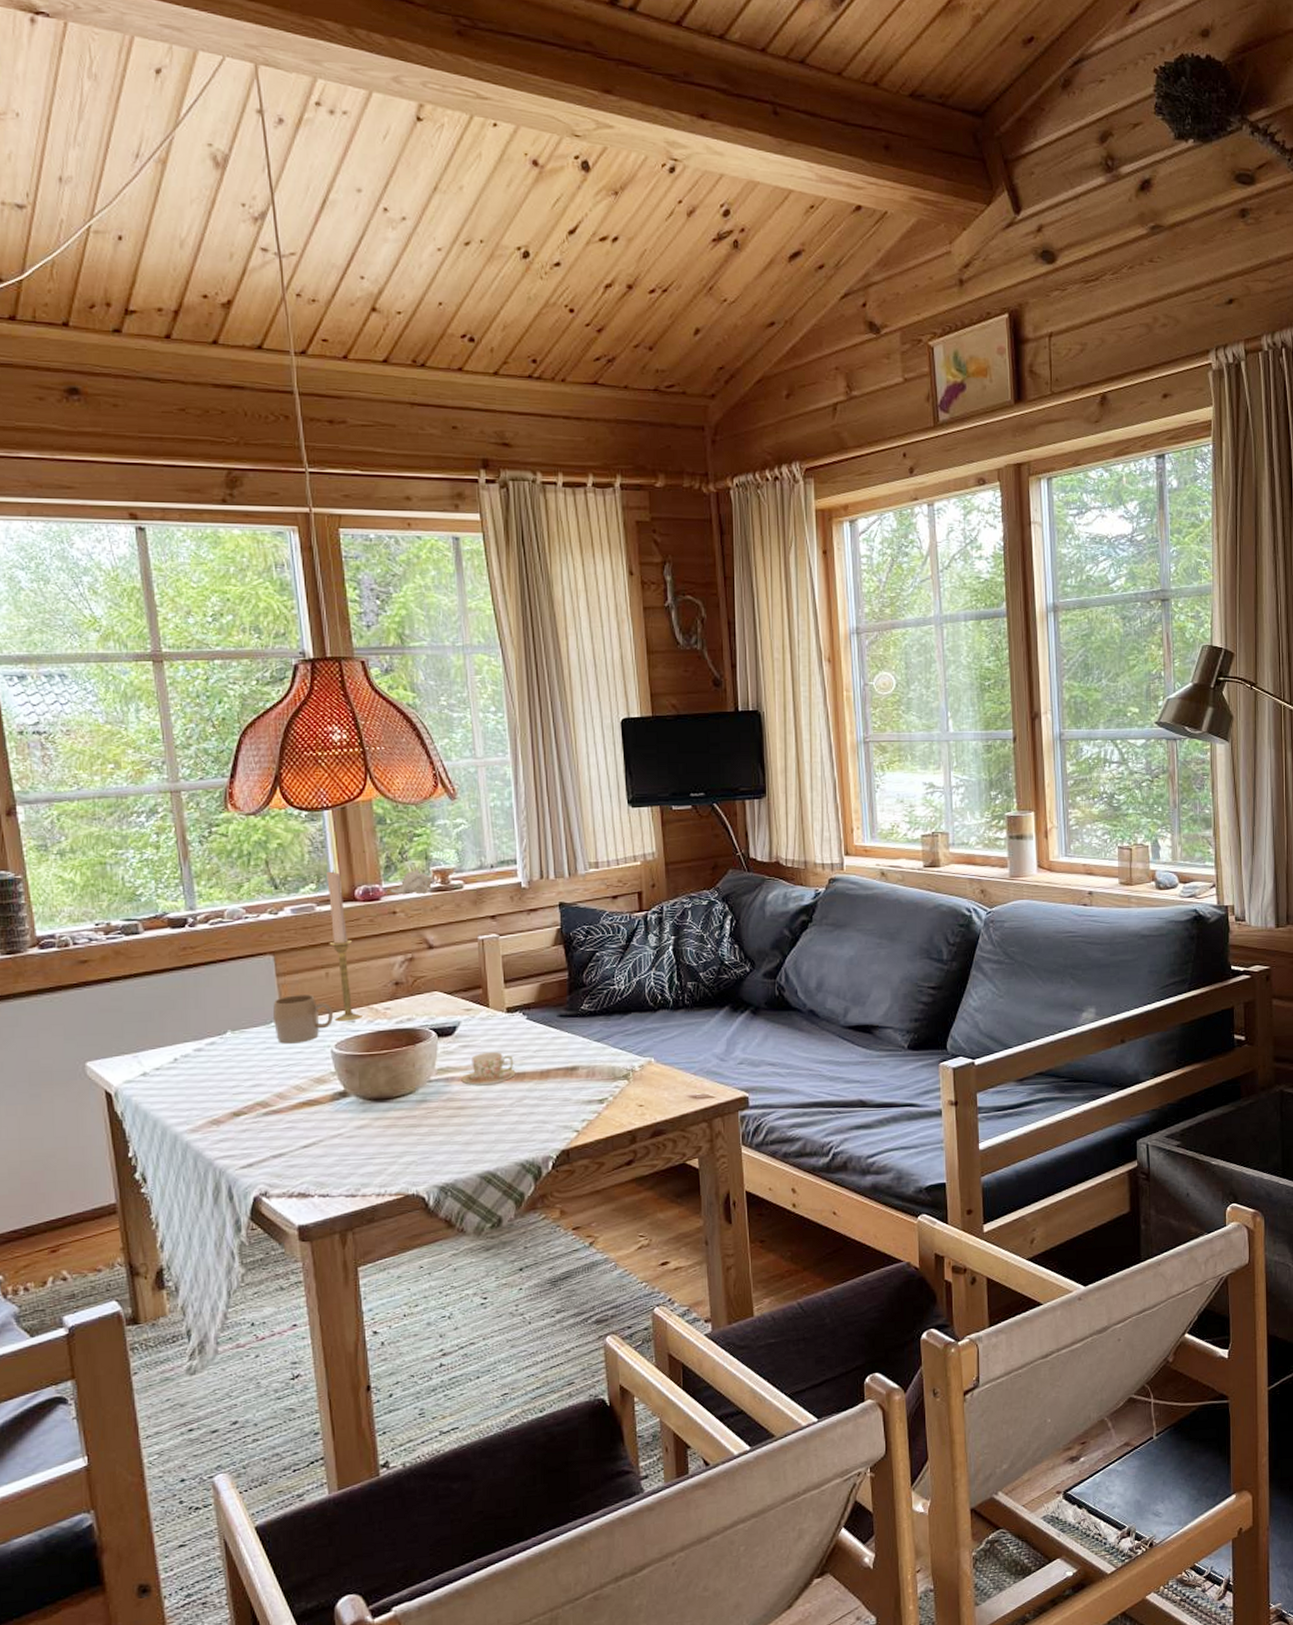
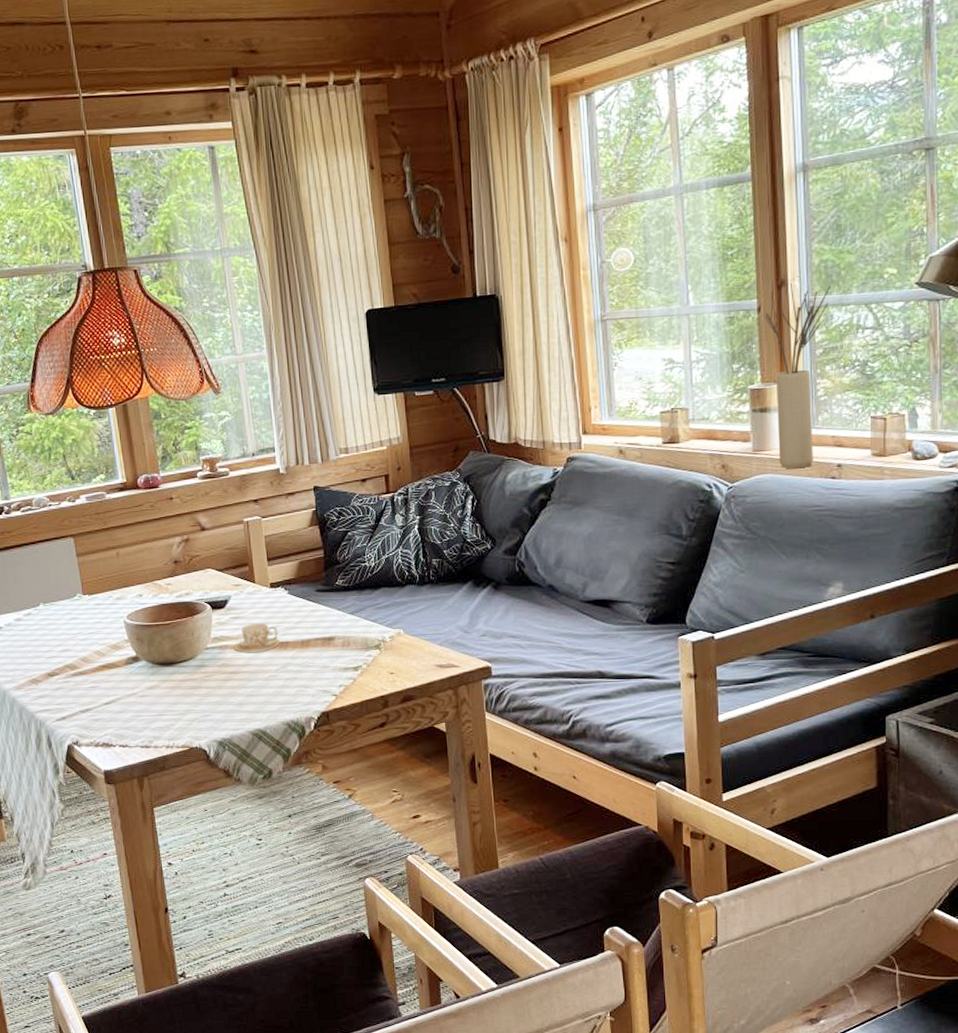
mug: present [272,994,334,1044] -> none [75,572,125,615]
candlestick: present [327,870,363,1022] -> none [113,461,149,596]
seashell: present [390,868,433,895] -> none [166,458,203,483]
vase: none [1020,715,1081,895] -> present [765,282,831,468]

